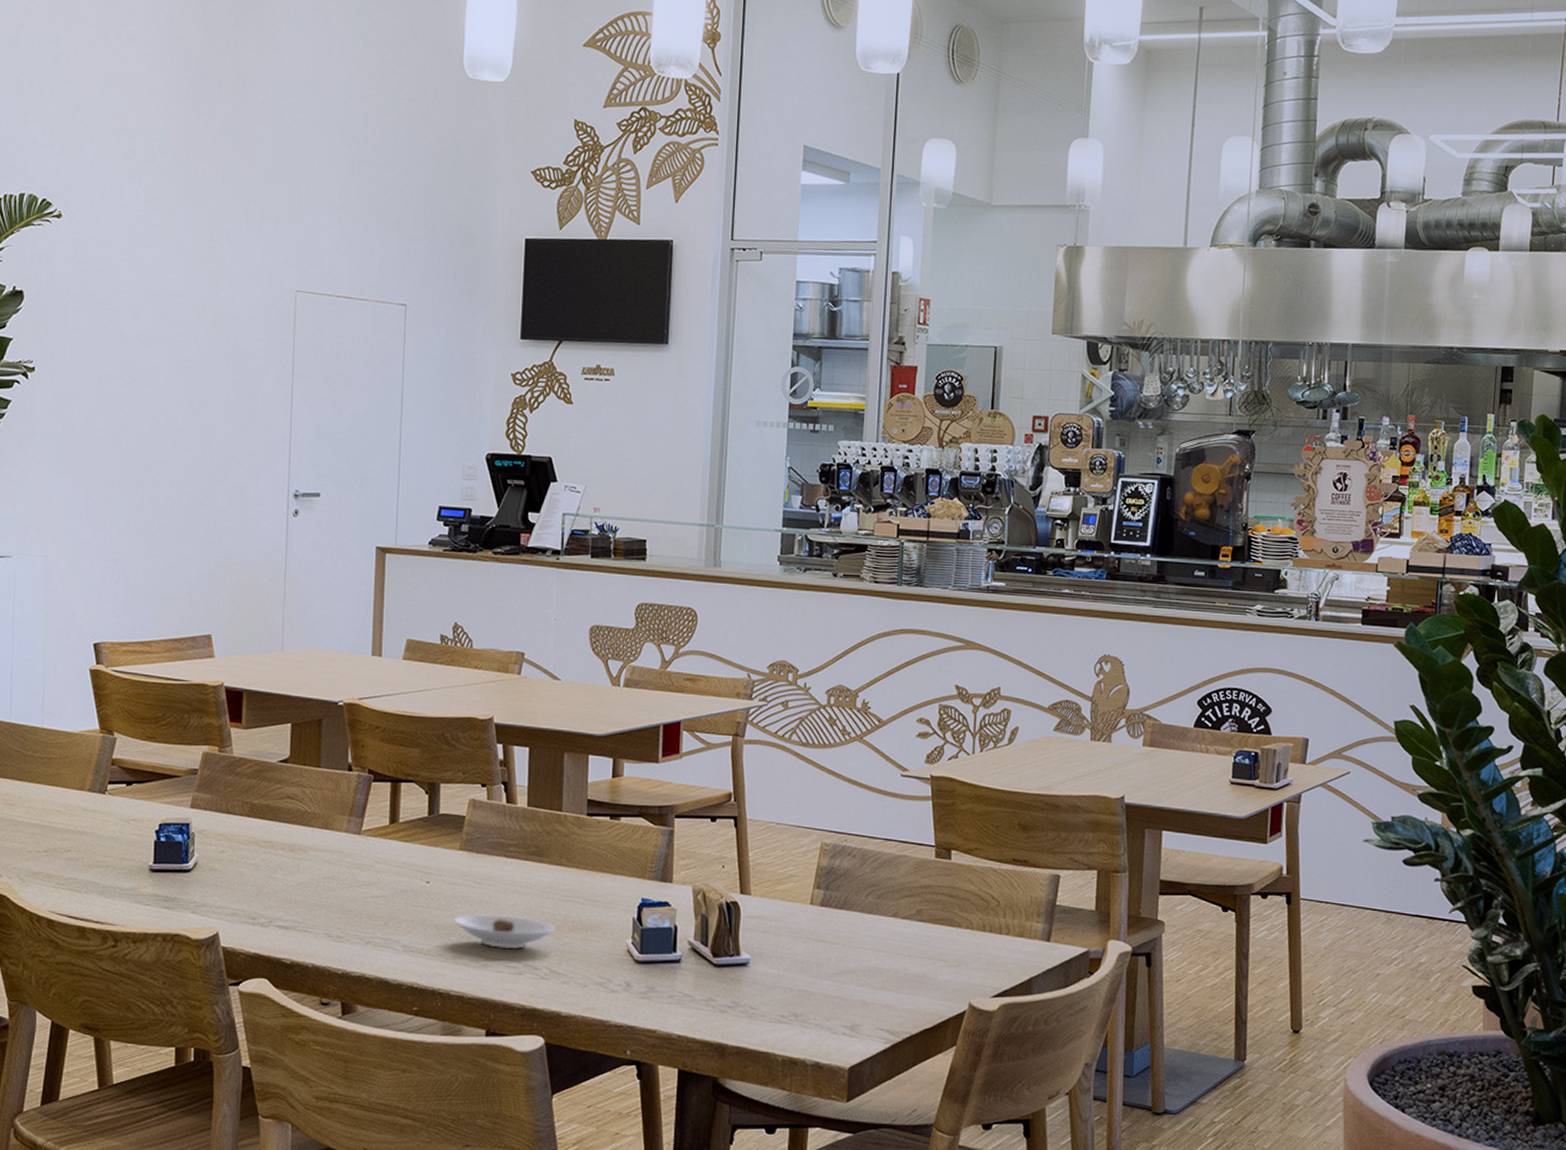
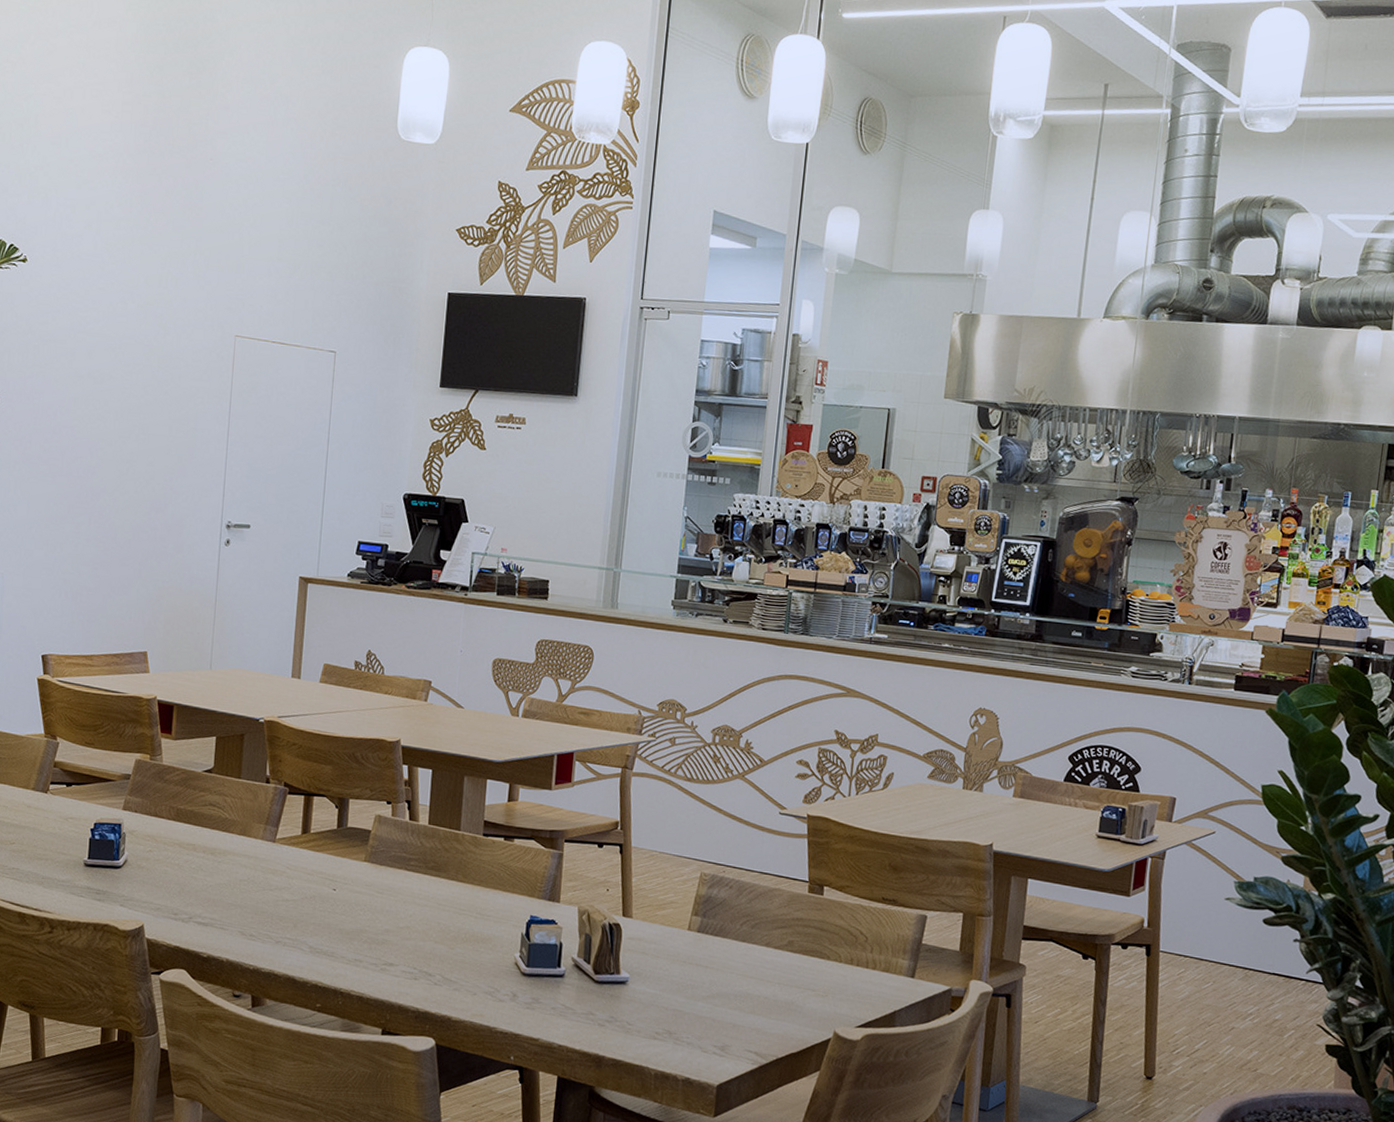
saucer: present [455,914,555,950] -> none [357,921,449,957]

